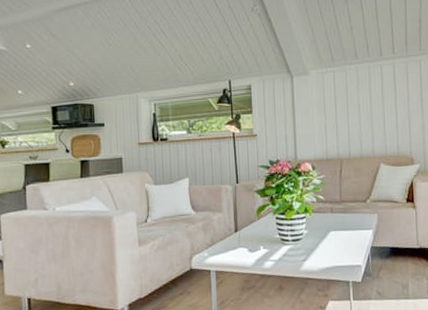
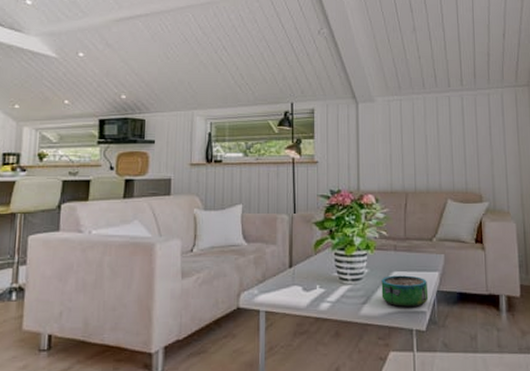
decorative bowl: none [319,234,364,263] -> present [381,275,429,308]

